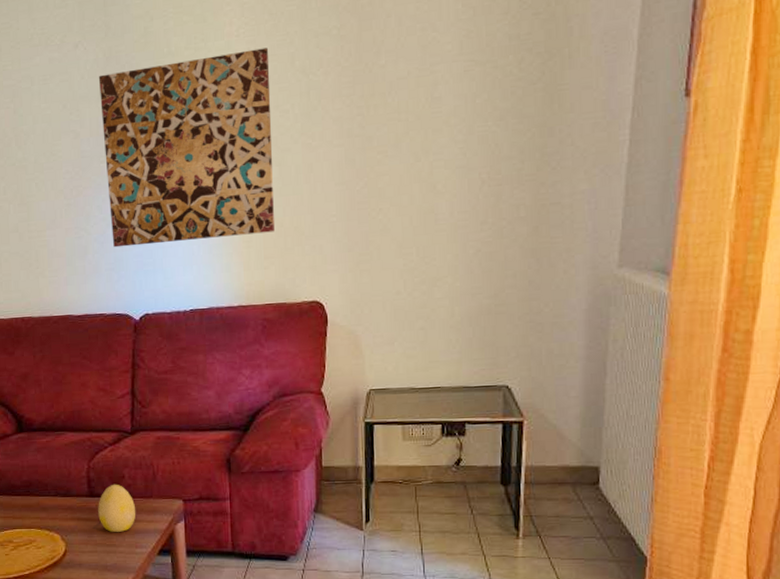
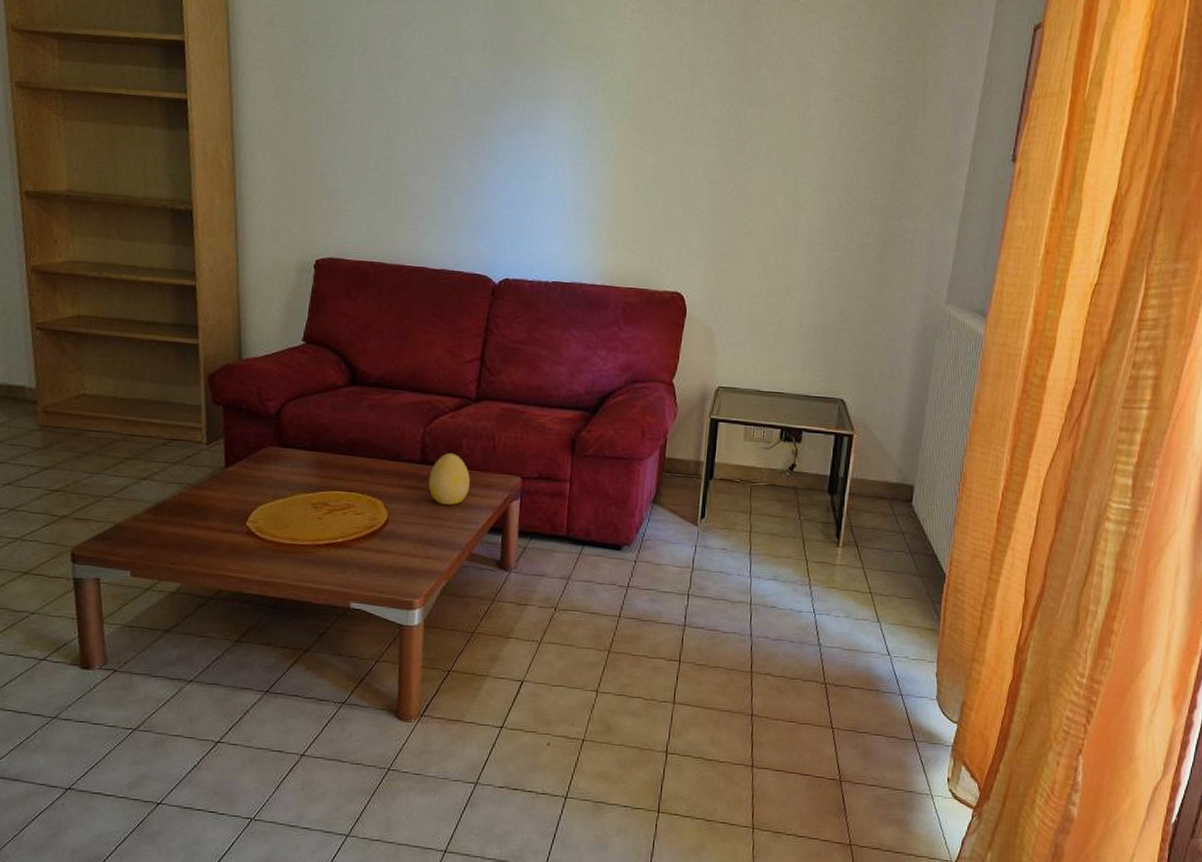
wall art: present [98,47,276,248] -> none [480,26,660,218]

